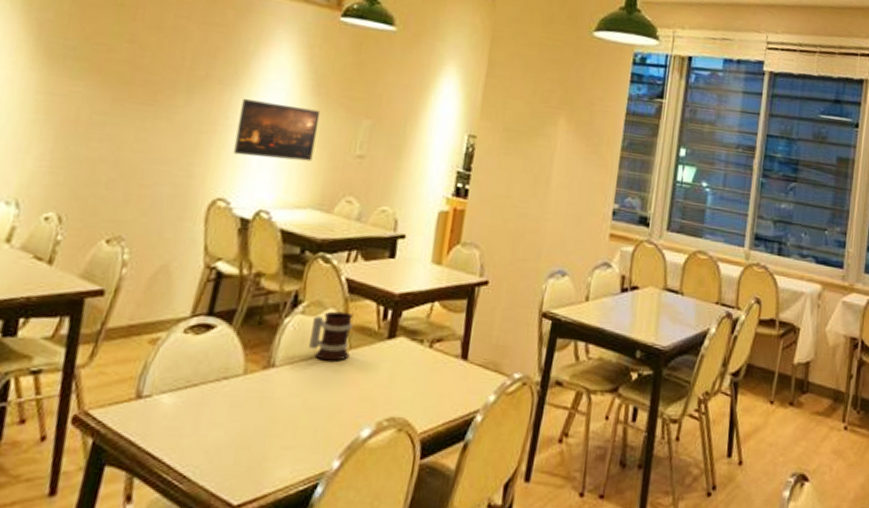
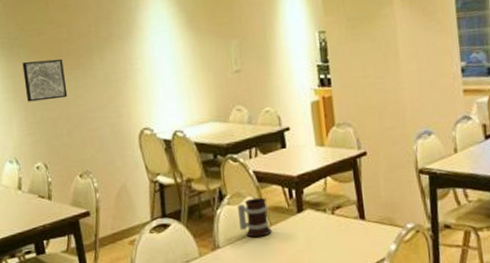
wall art: none [62,80,132,138] -> present [22,58,68,102]
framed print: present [233,99,321,162] -> none [139,41,202,92]

